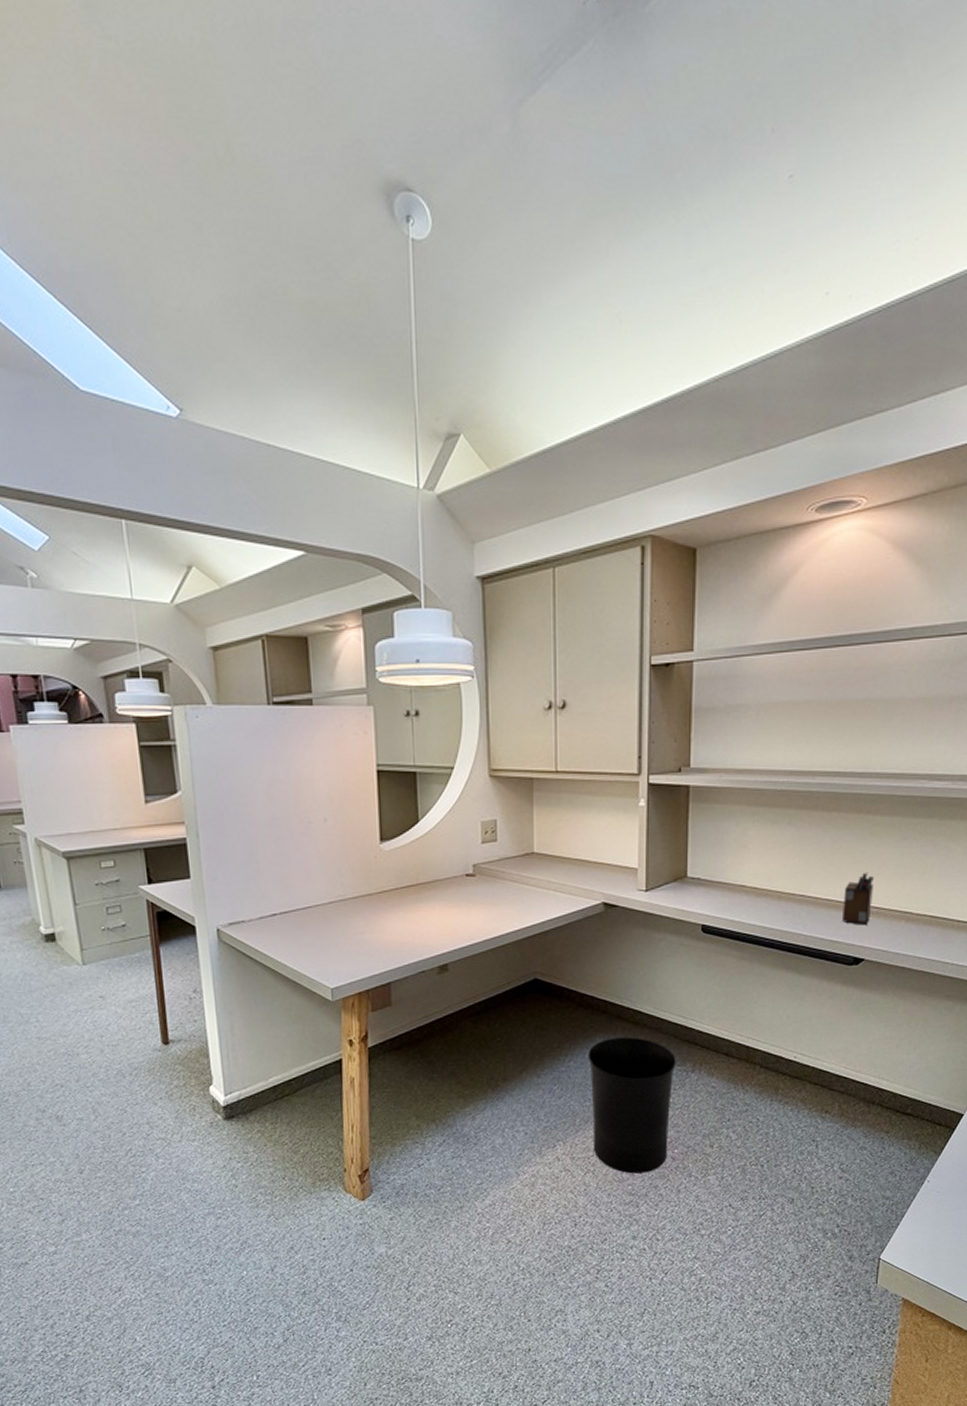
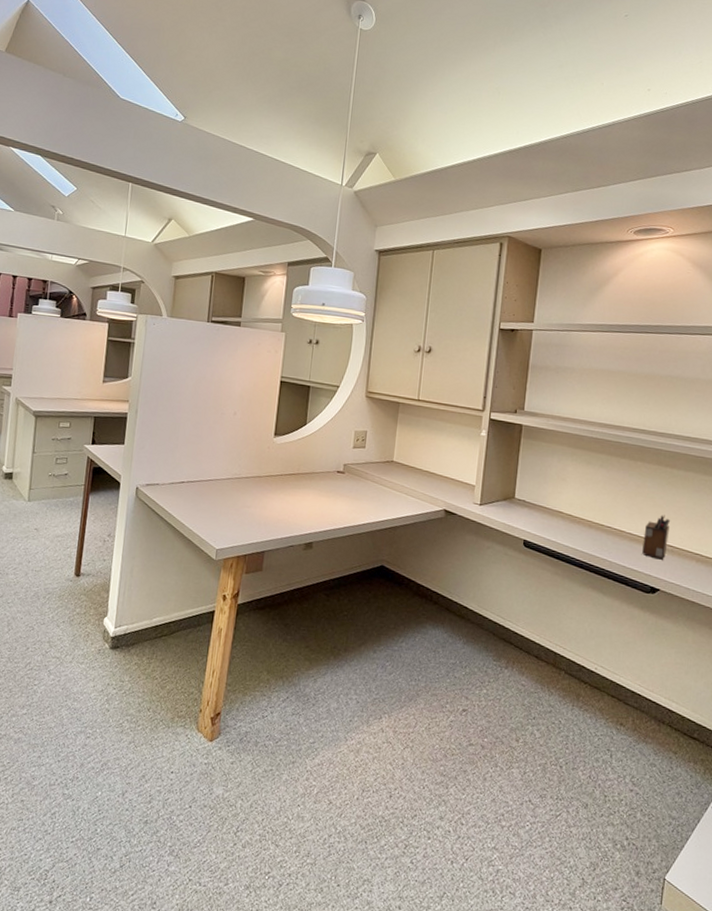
waste bin: present [588,1037,676,1174] -> none [414,626,493,757]

